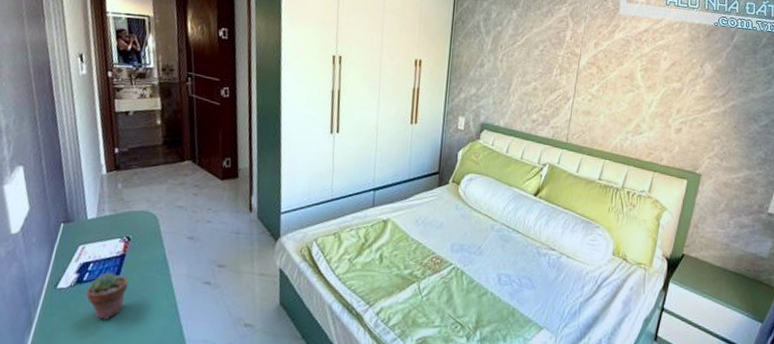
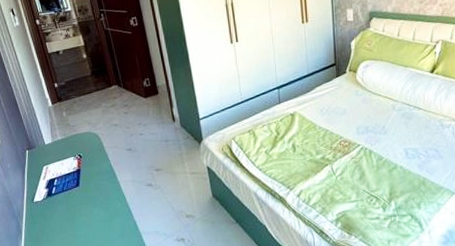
potted succulent: present [86,272,129,321] -> none [57,185,88,223]

